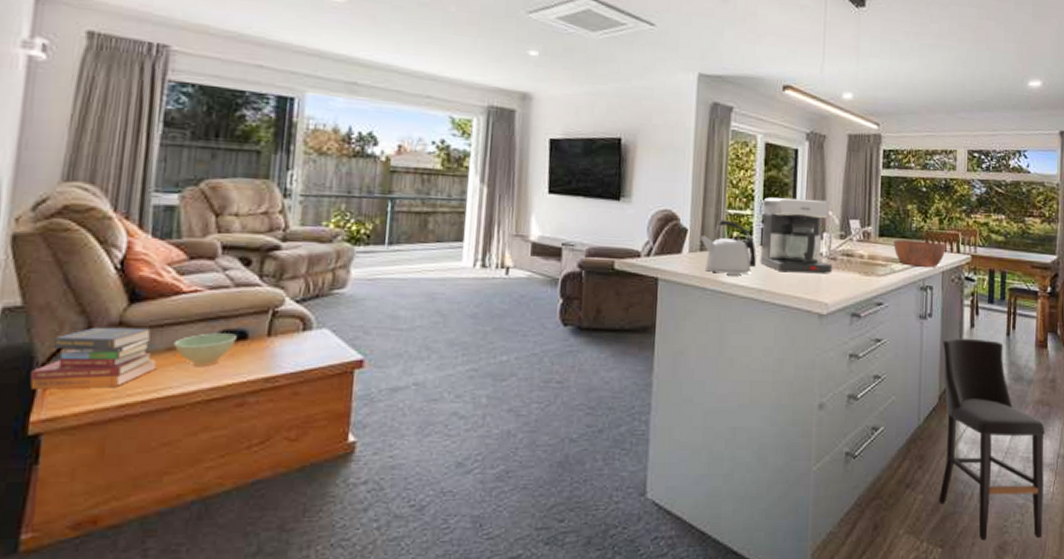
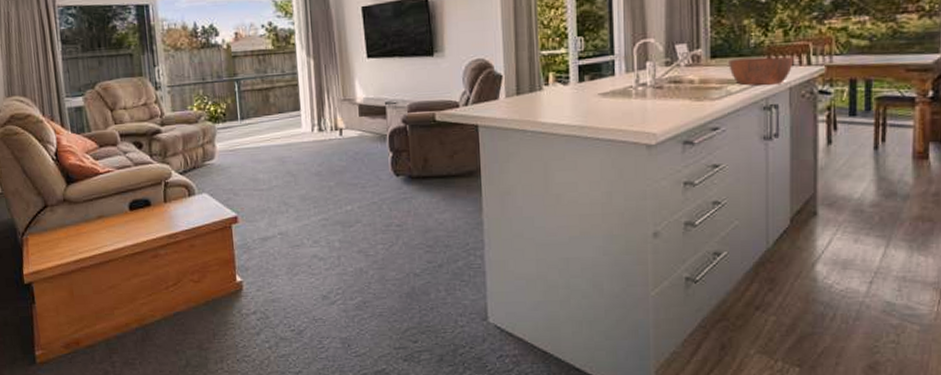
books: present [29,327,157,389] -> none [16,202,94,251]
bowl: present [173,333,237,368] -> none [101,202,143,230]
kettle: present [699,220,756,276] -> none [514,61,575,116]
coffee maker: present [760,197,833,274] -> none [577,27,659,107]
bar stool: present [938,338,1046,539] -> none [792,155,927,359]

